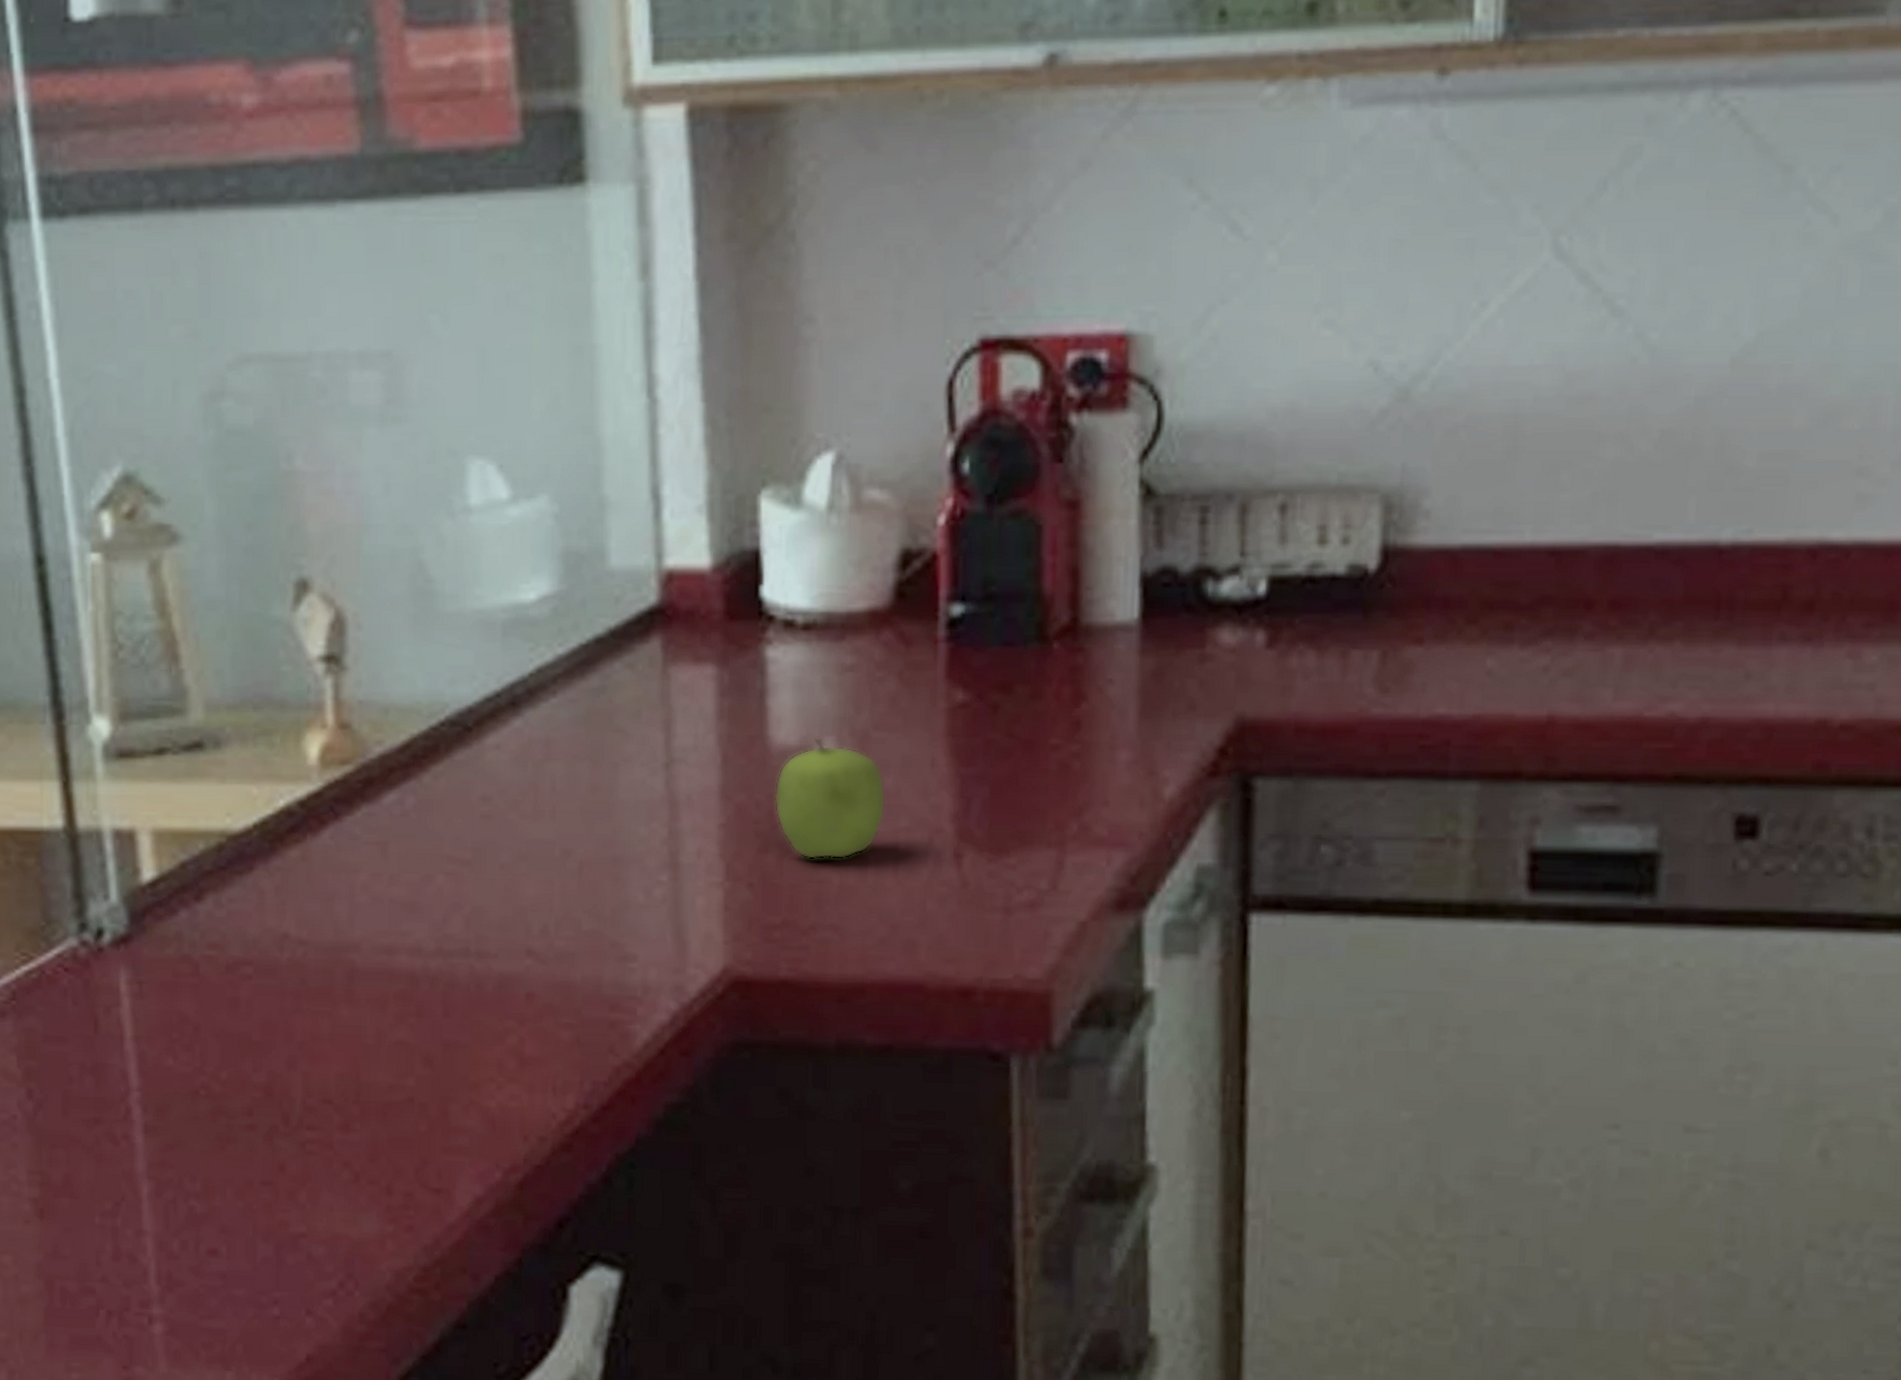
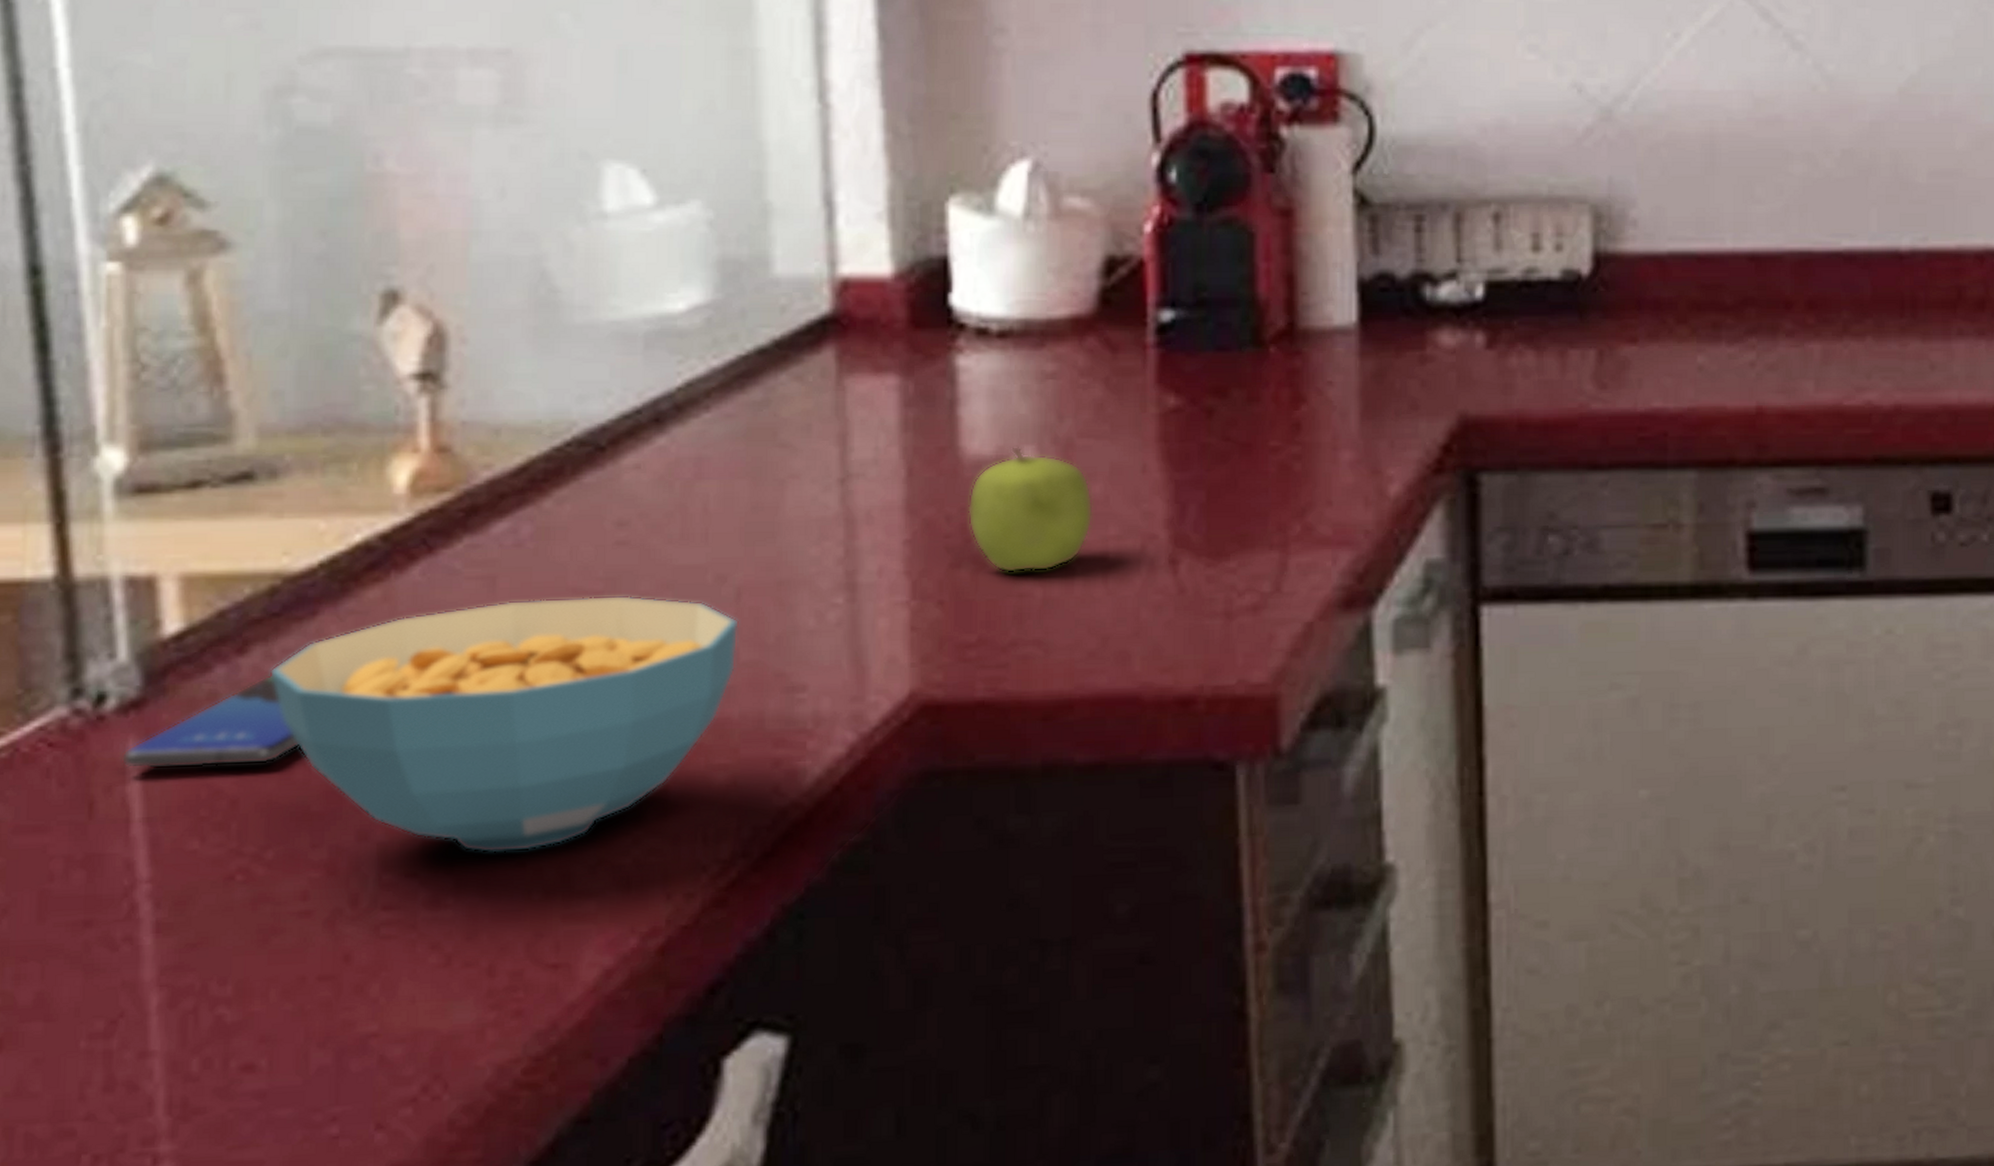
smartphone: none [115,919,243,997] -> present [121,674,299,769]
cereal bowl: none [219,864,581,1089] -> present [269,595,739,853]

